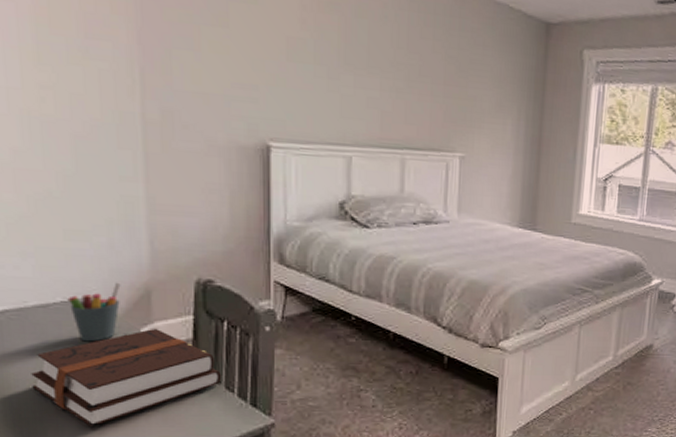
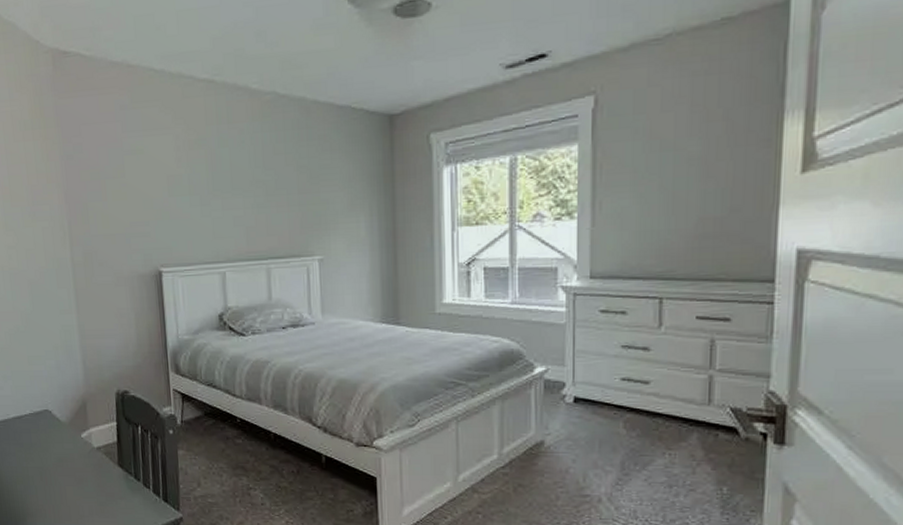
hardback book: present [31,329,222,426] -> none [14,434,140,515]
pen holder: present [67,282,121,342] -> none [33,396,67,446]

